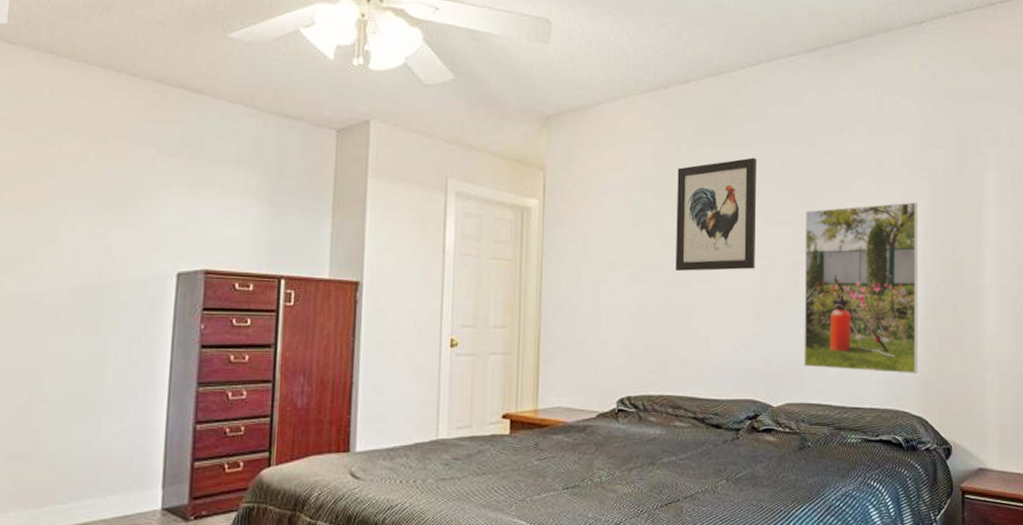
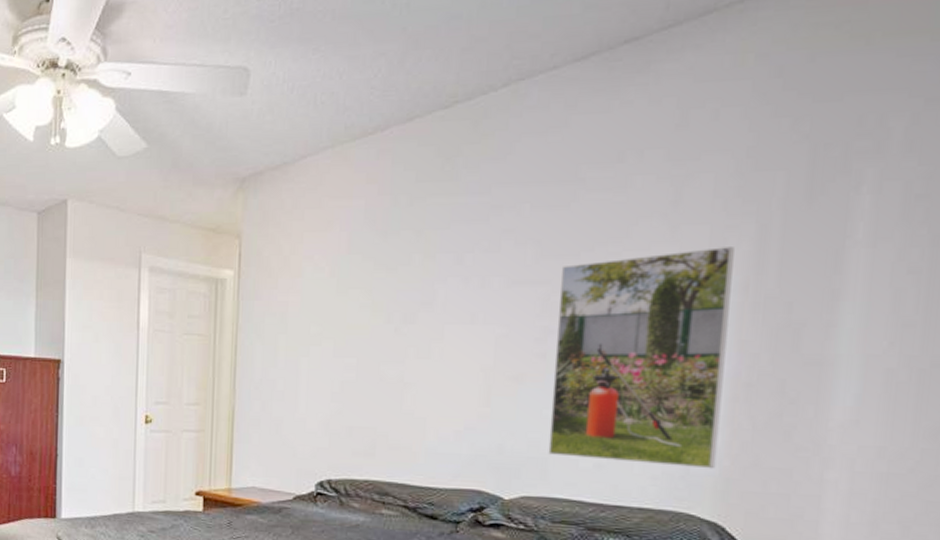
wall art: present [676,157,757,271] -> none [388,205,499,343]

